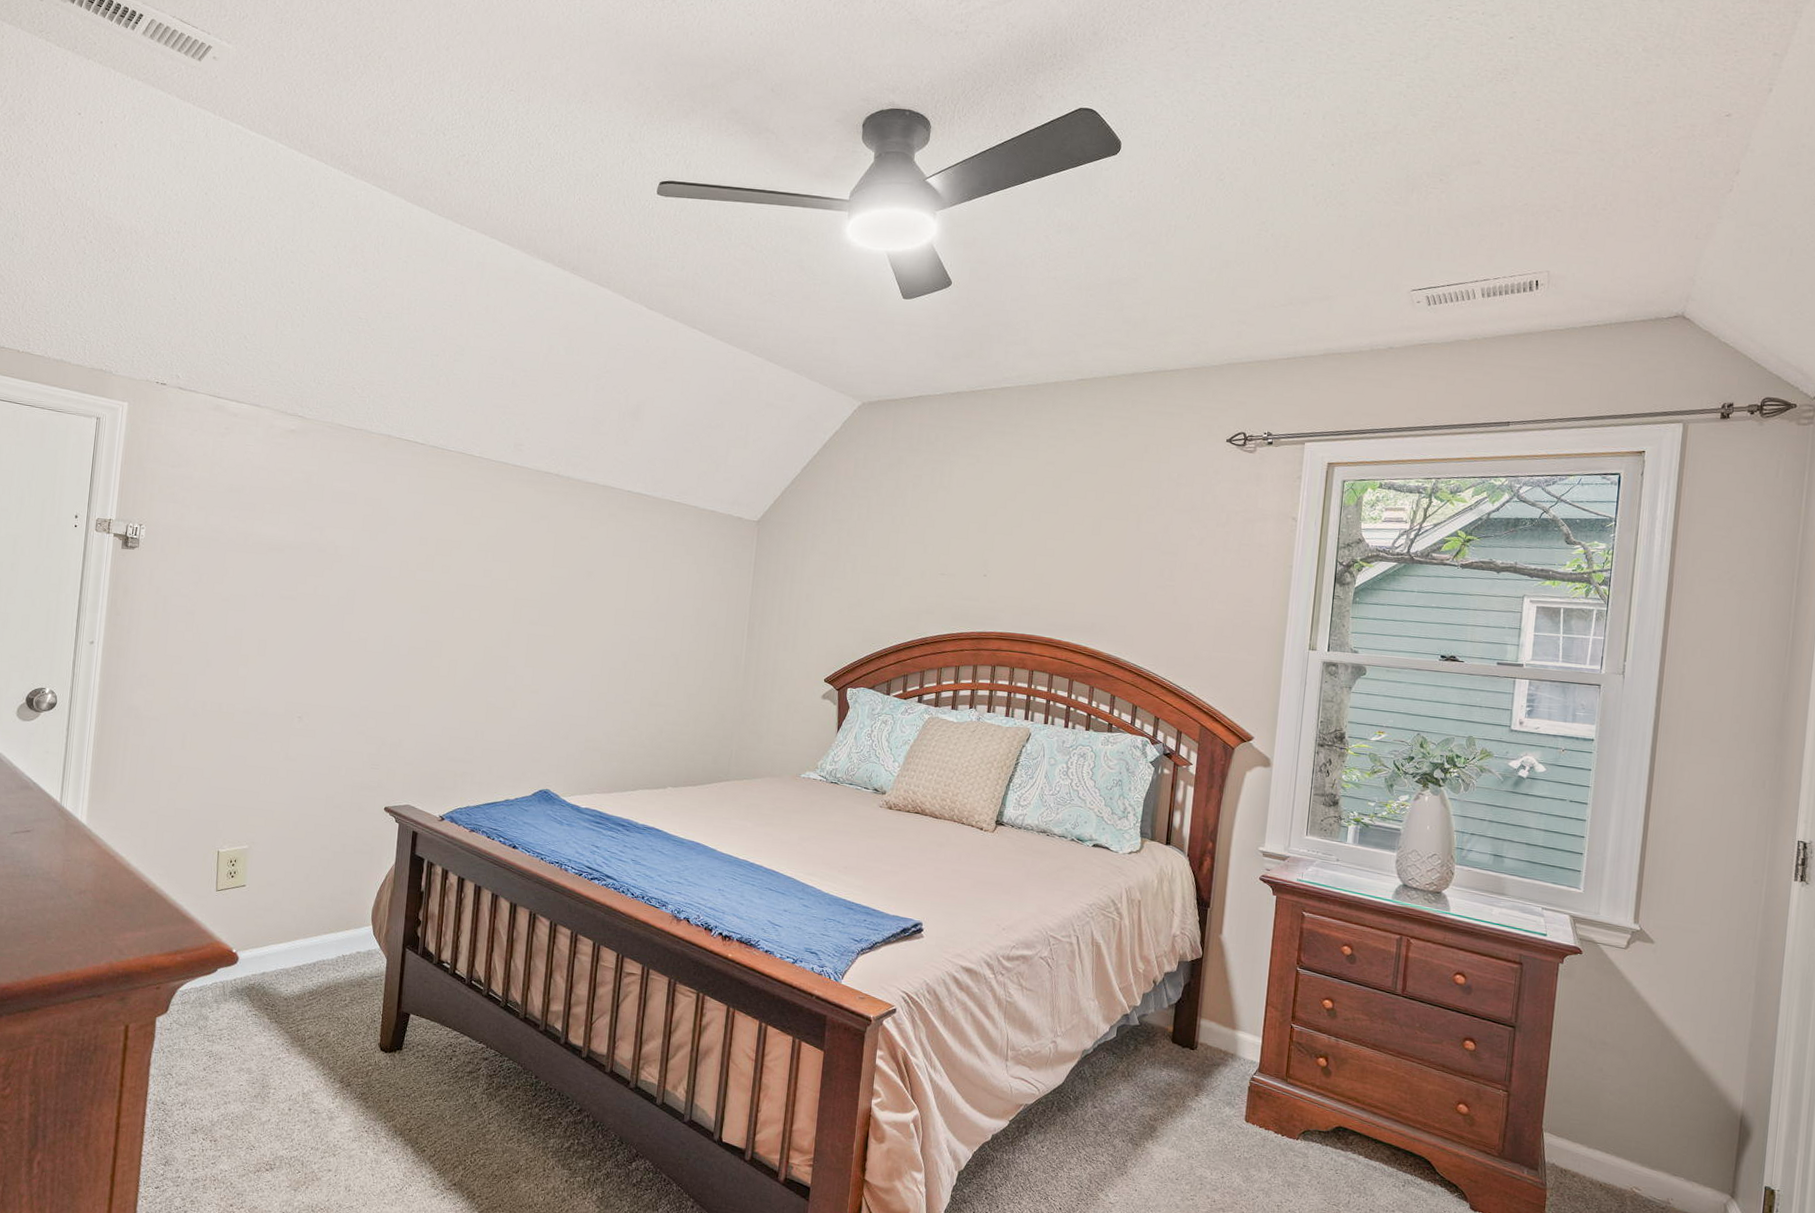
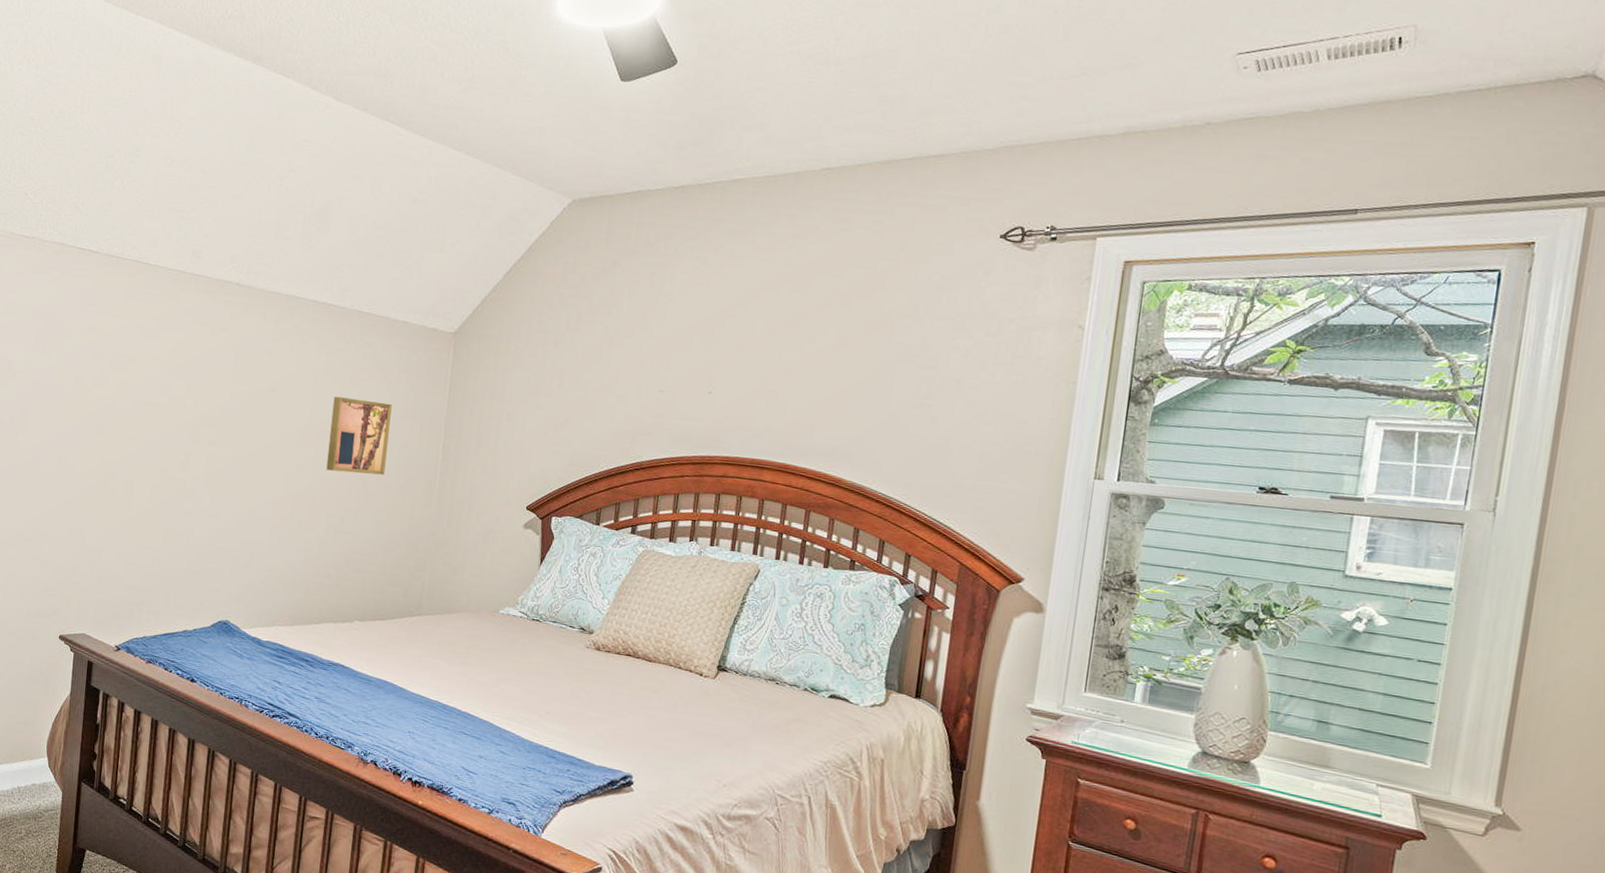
wall art: none [640,579,701,652] -> present [326,396,392,475]

